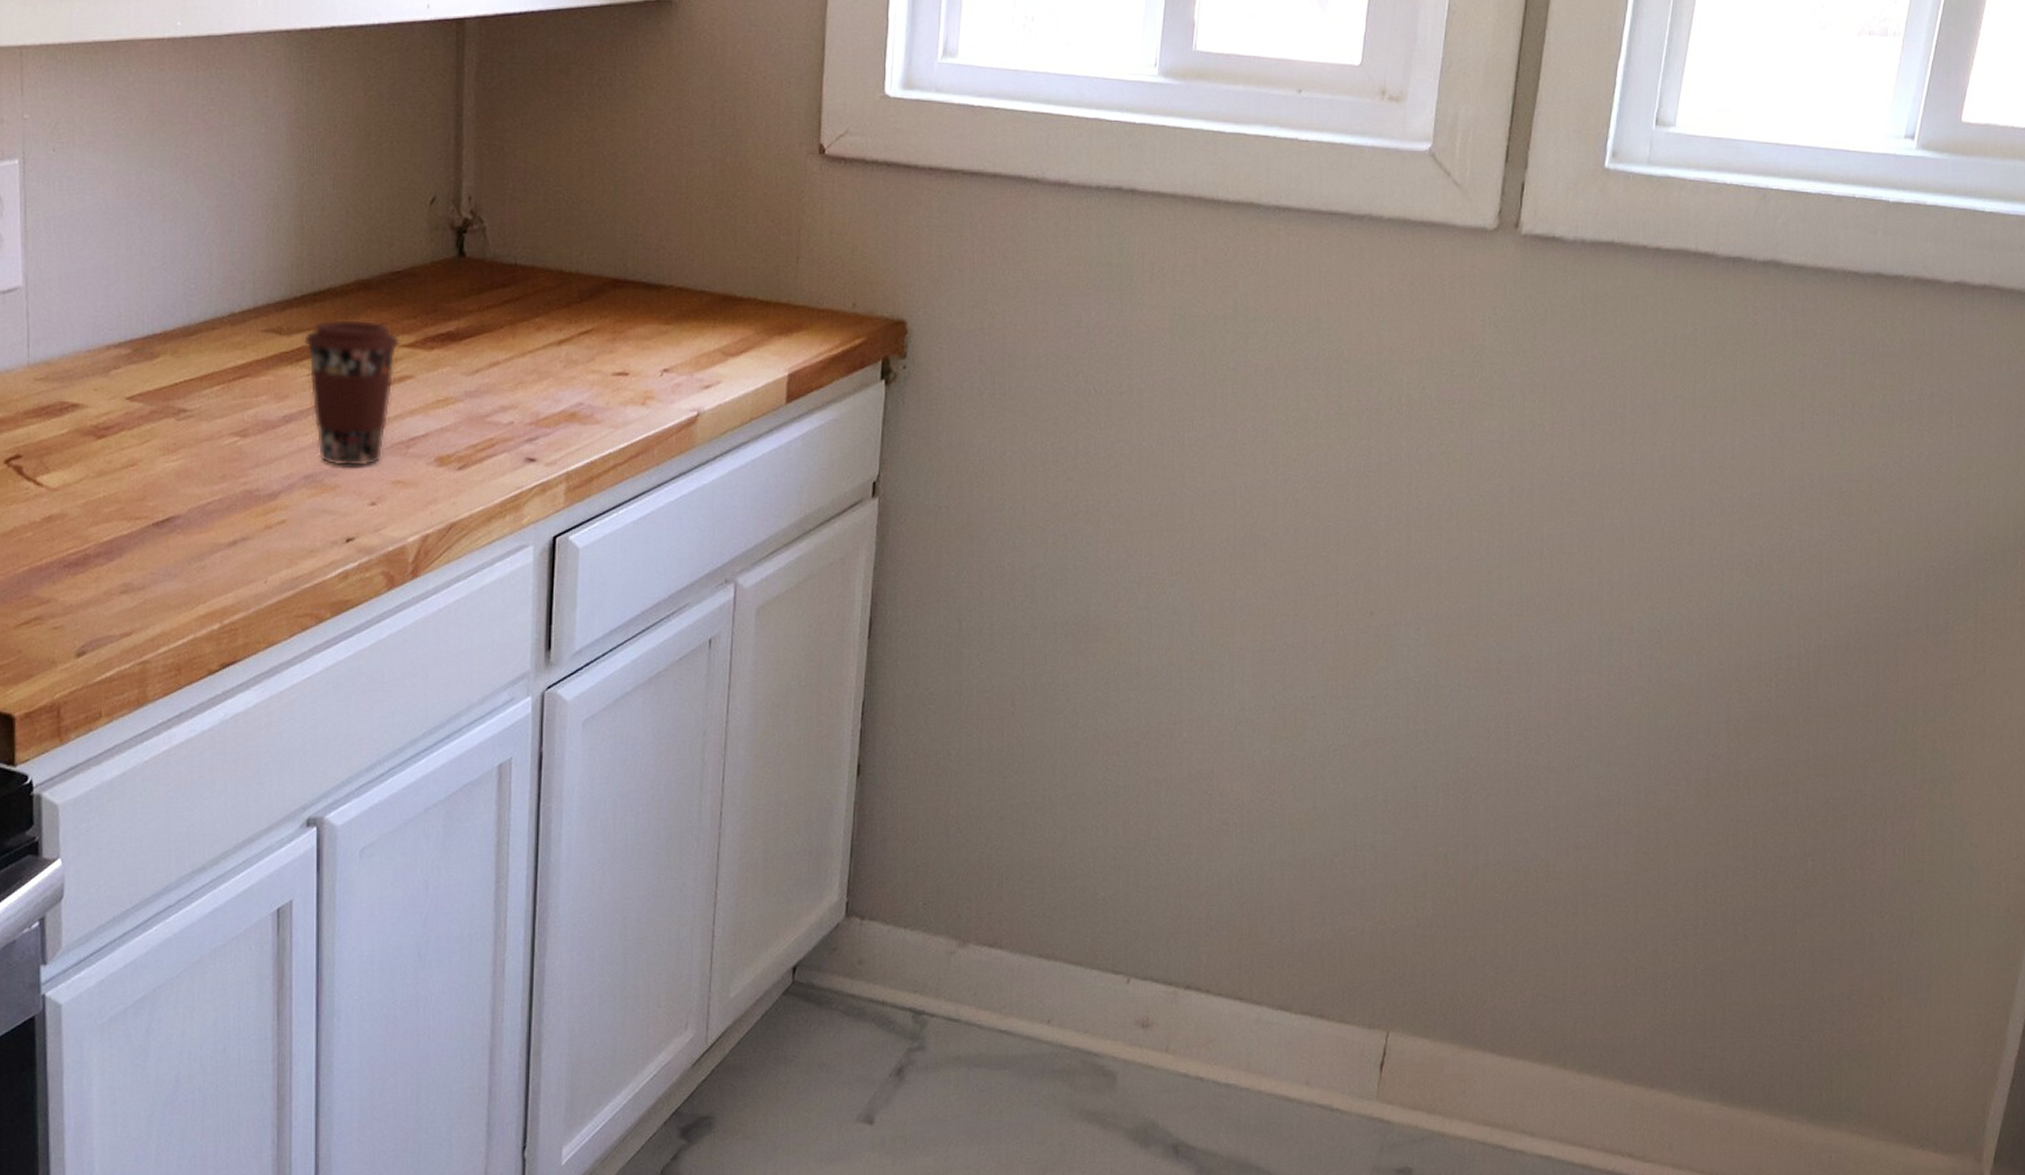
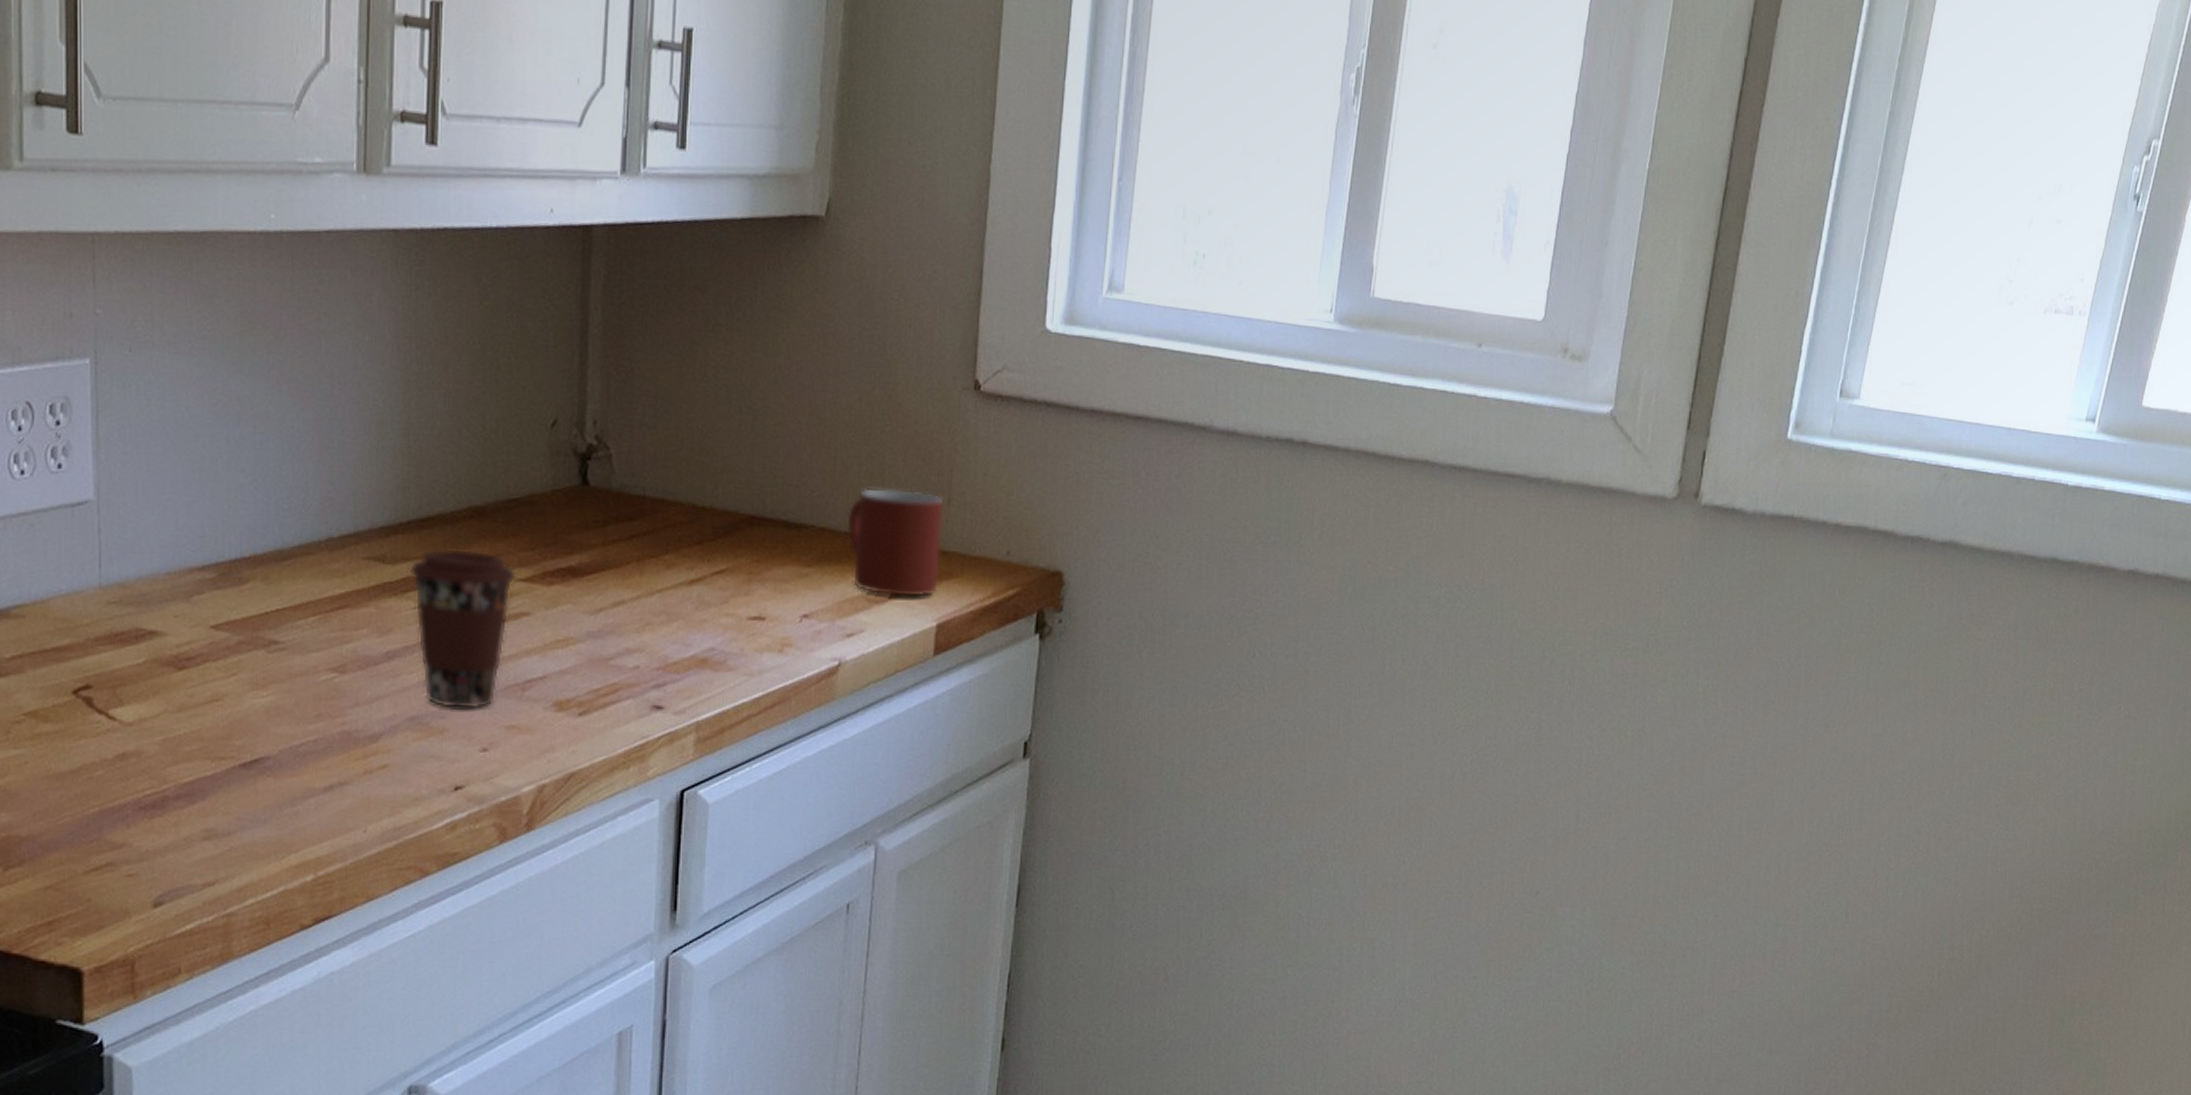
mug: none [702,248,794,350] -> present [846,487,946,598]

